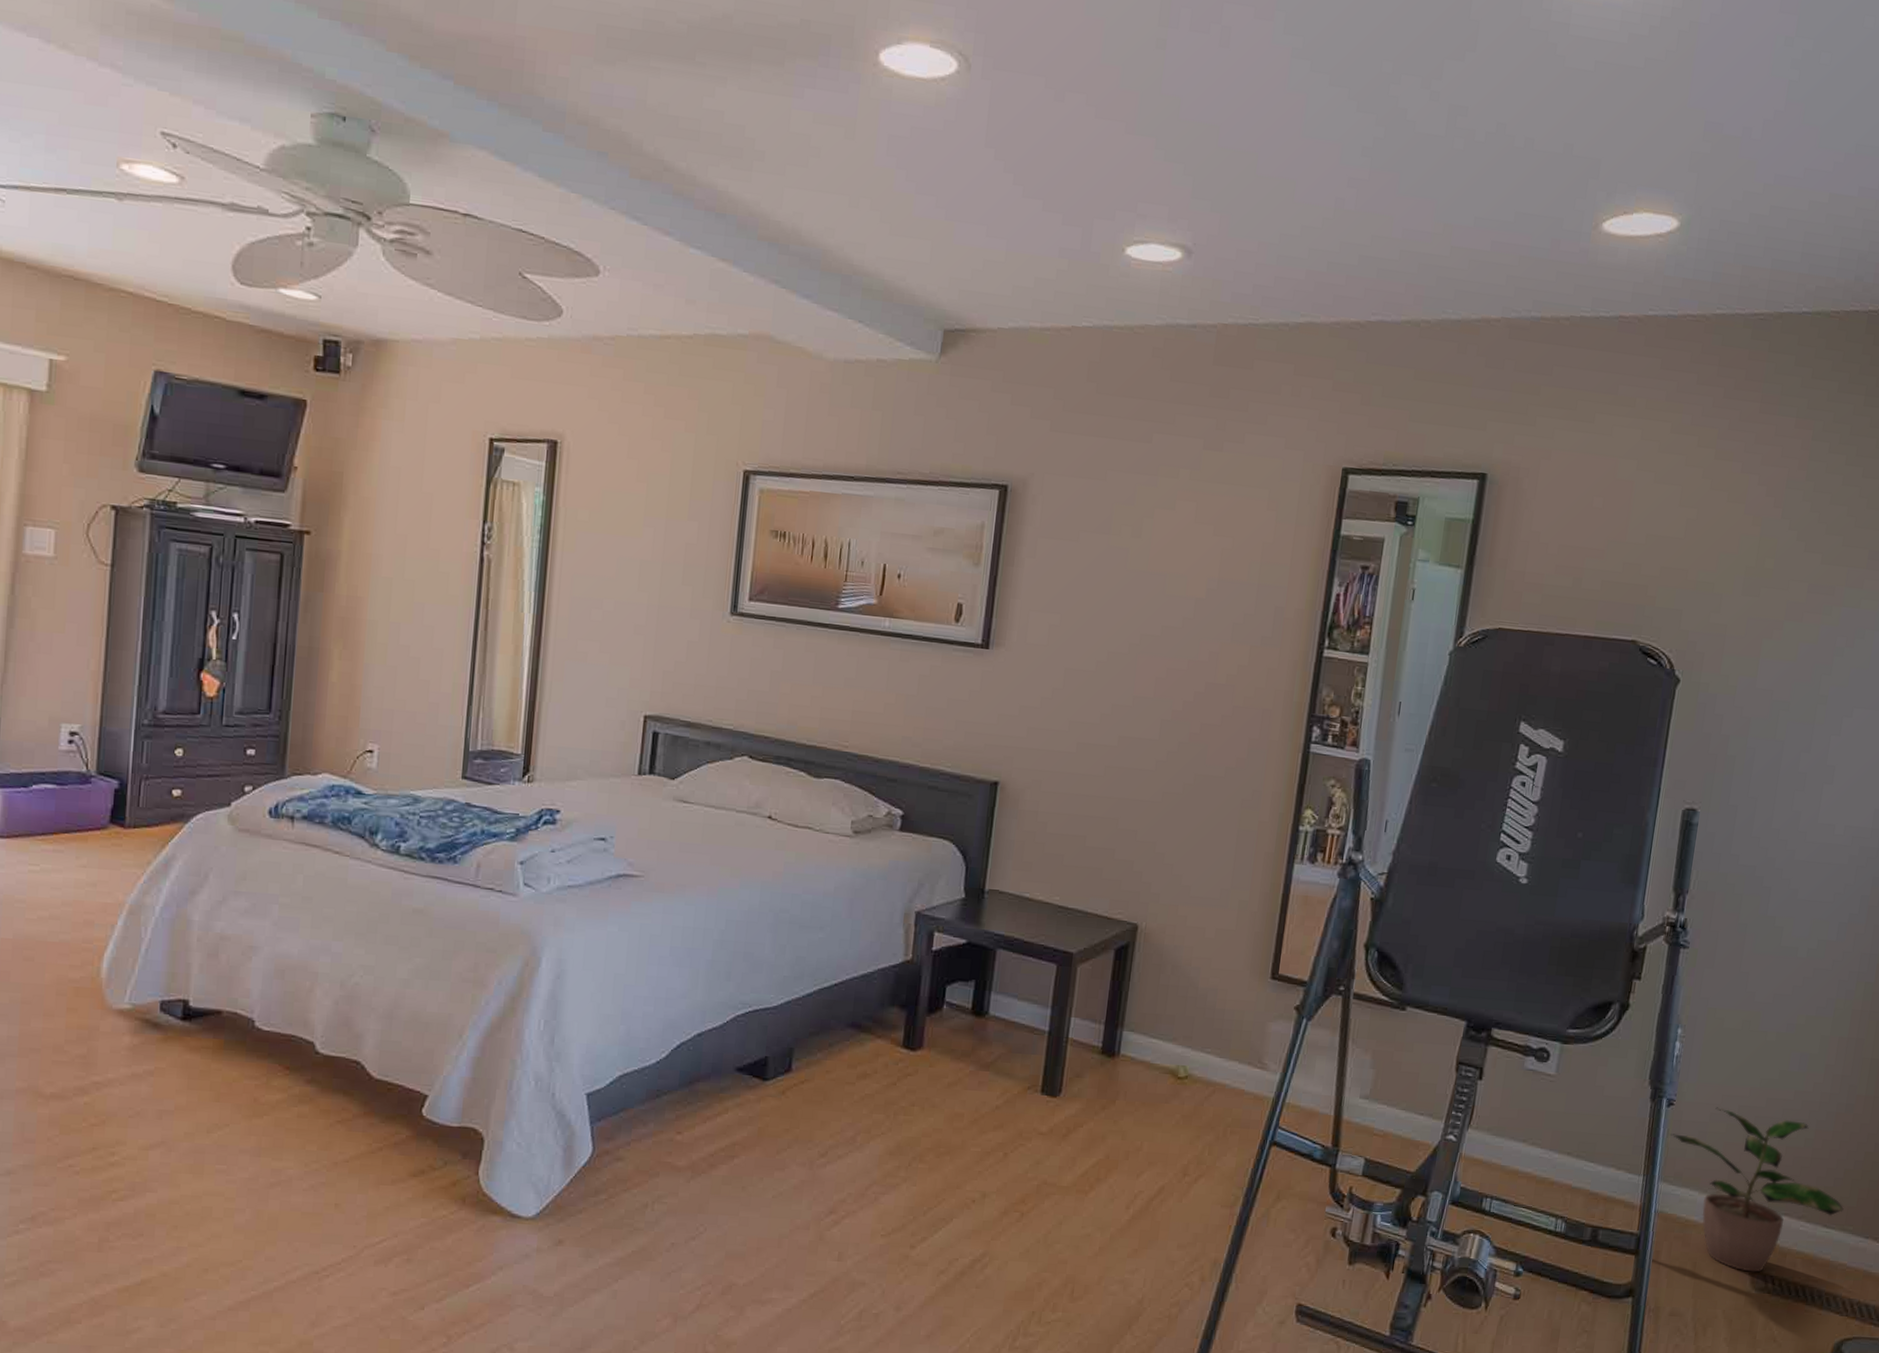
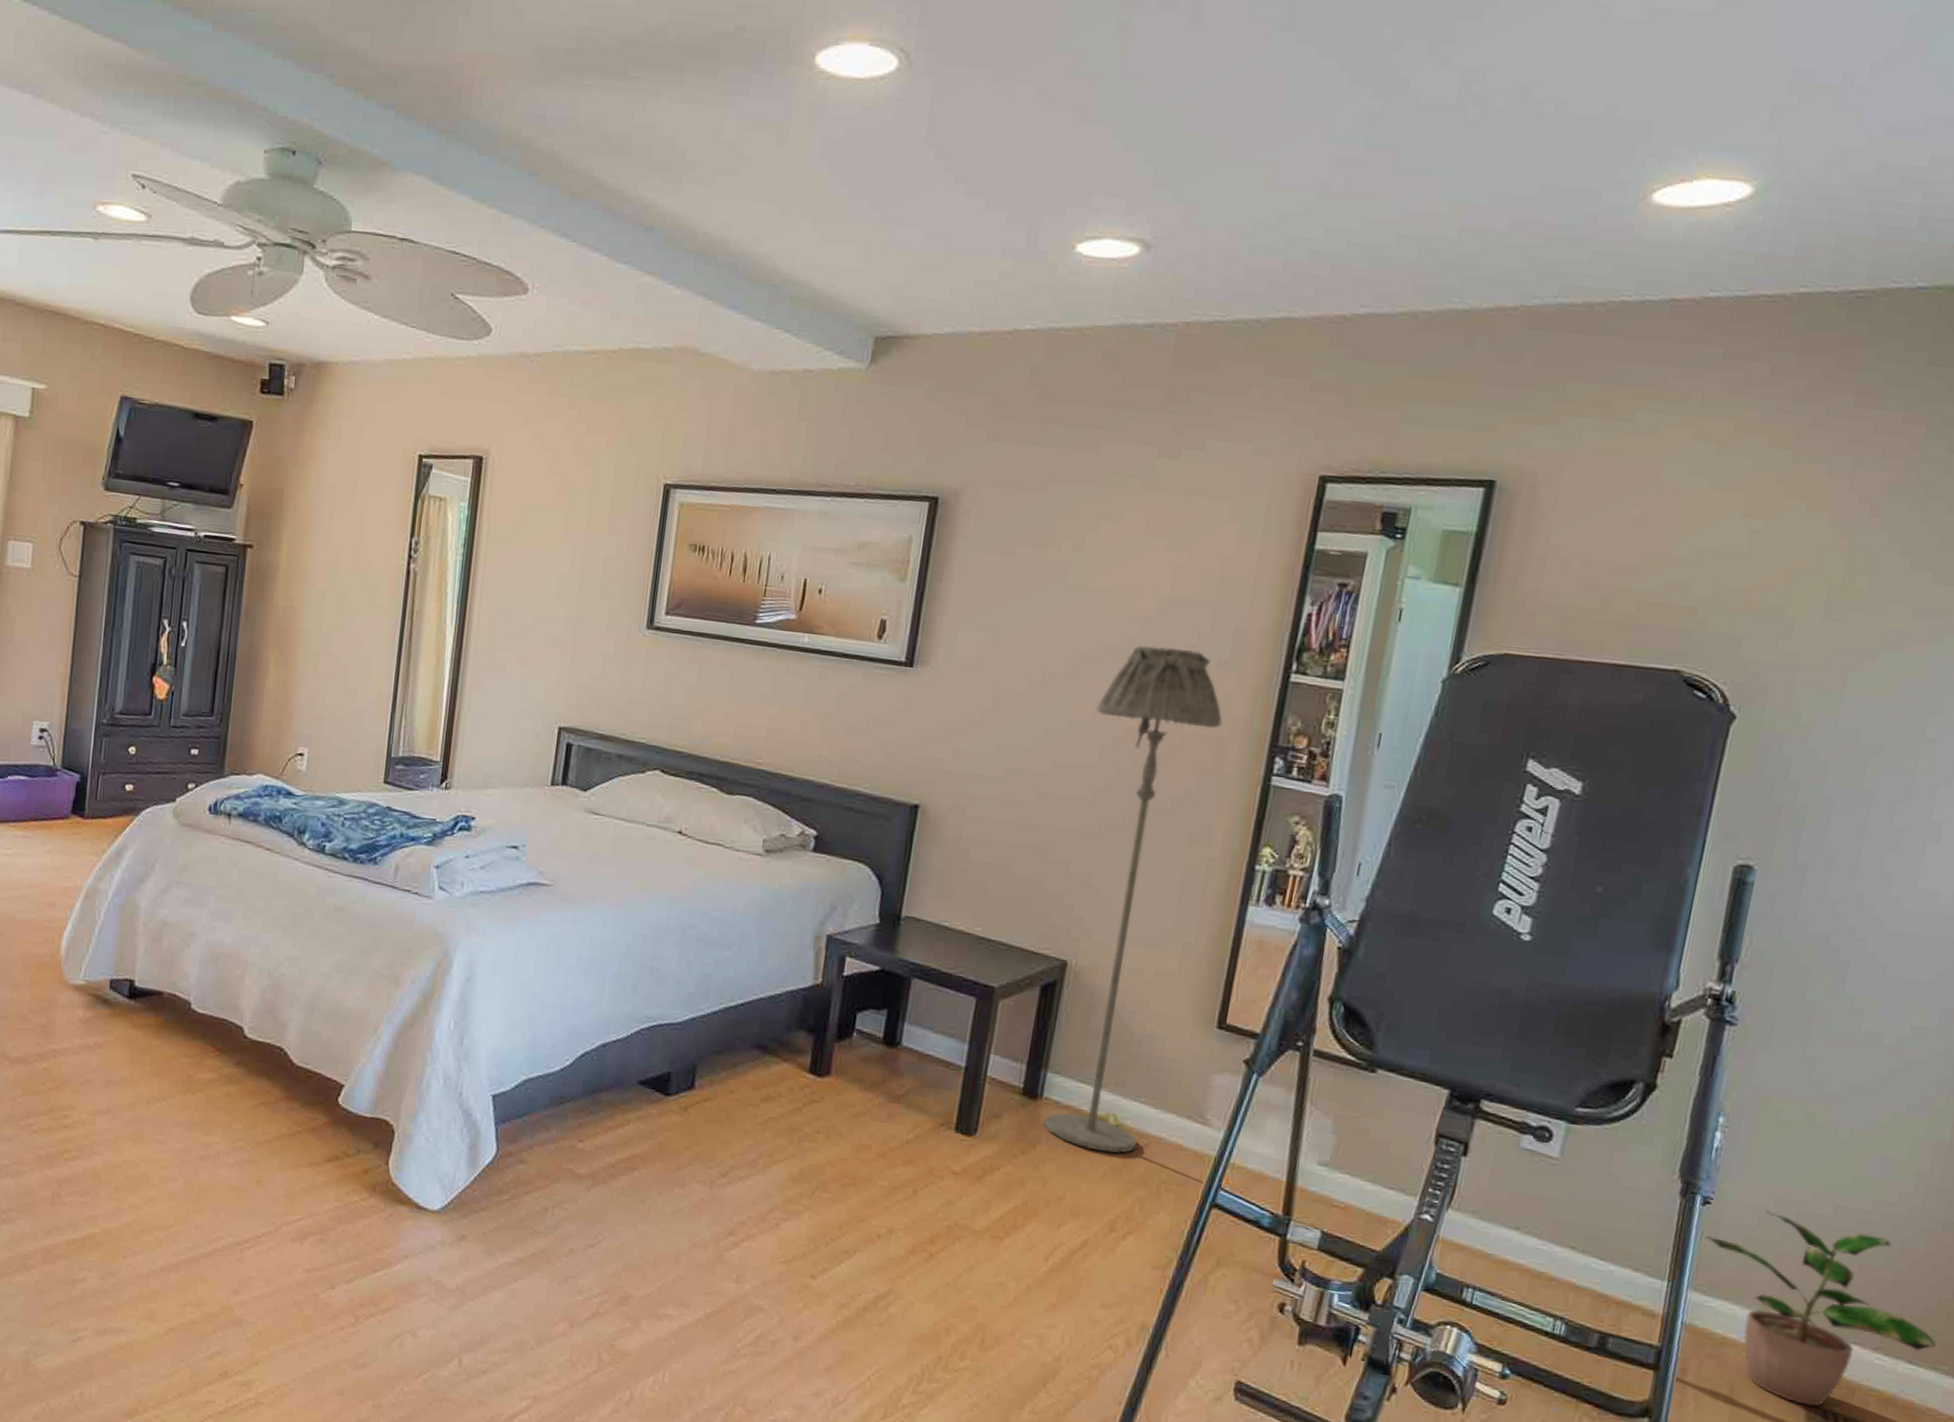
floor lamp: none [1122,625,1267,1102] -> present [1044,645,1223,1153]

